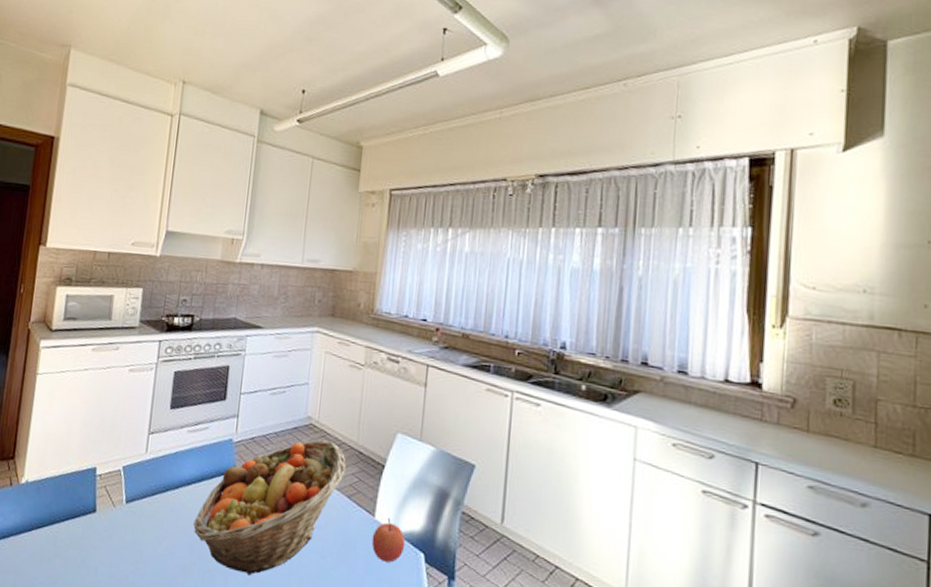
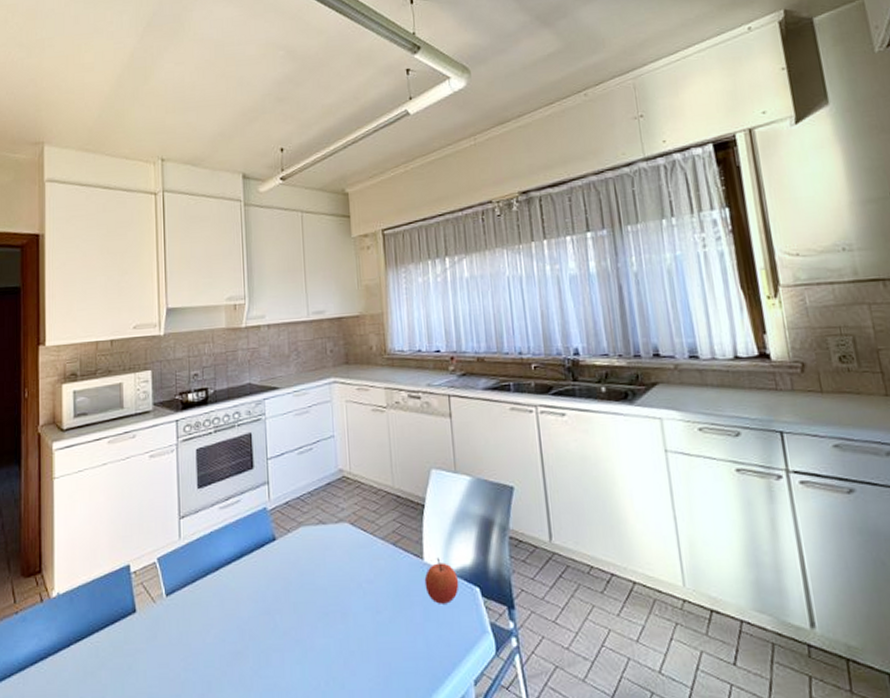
fruit basket: present [193,439,346,576] -> none [240,490,386,647]

